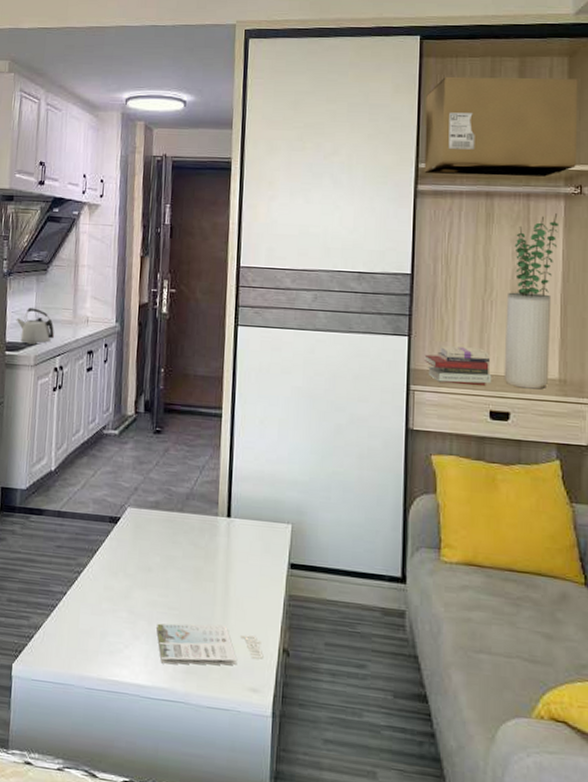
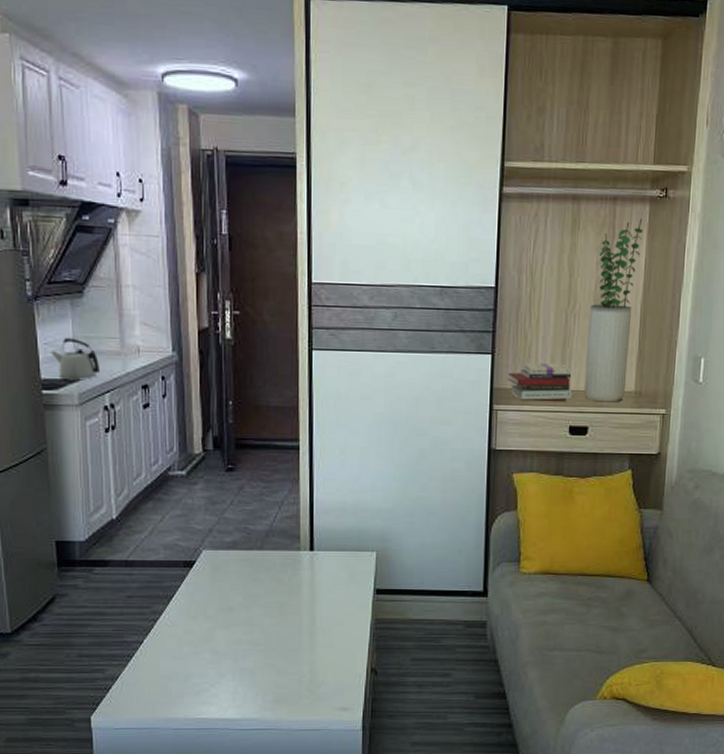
magazine: present [156,623,264,666] -> none [243,654,352,696]
box: present [424,76,578,177] -> none [510,58,671,178]

